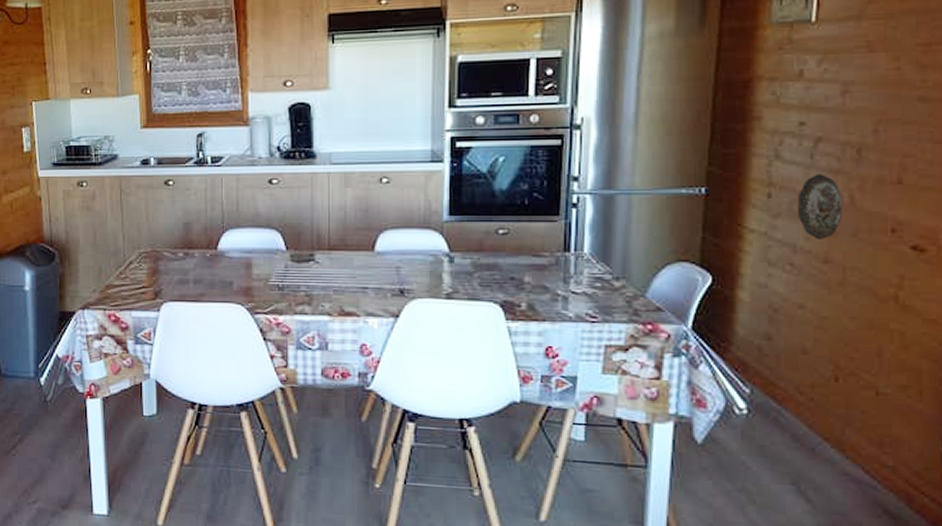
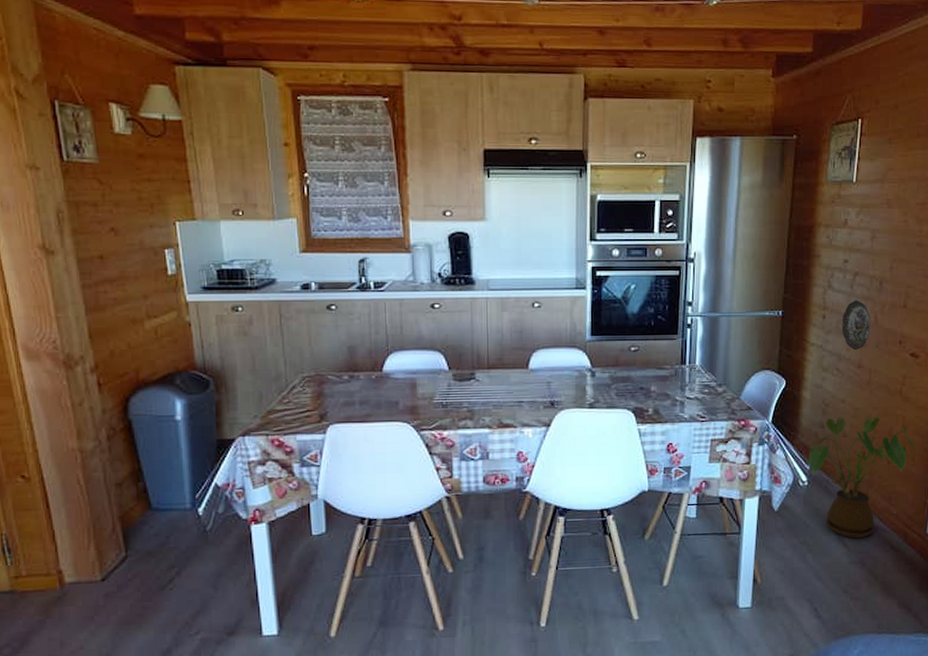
house plant: none [742,327,922,494] -> present [804,416,915,538]

